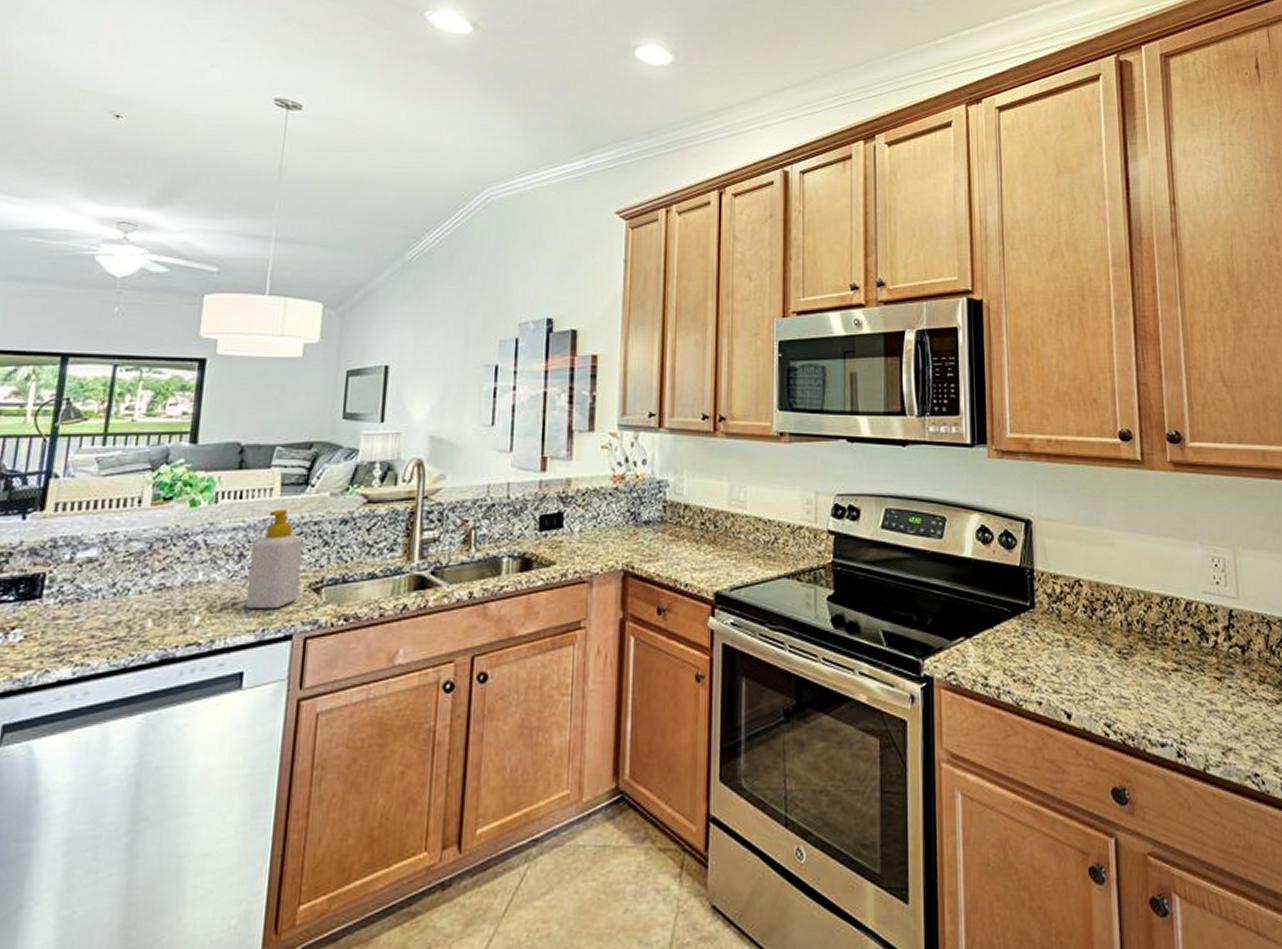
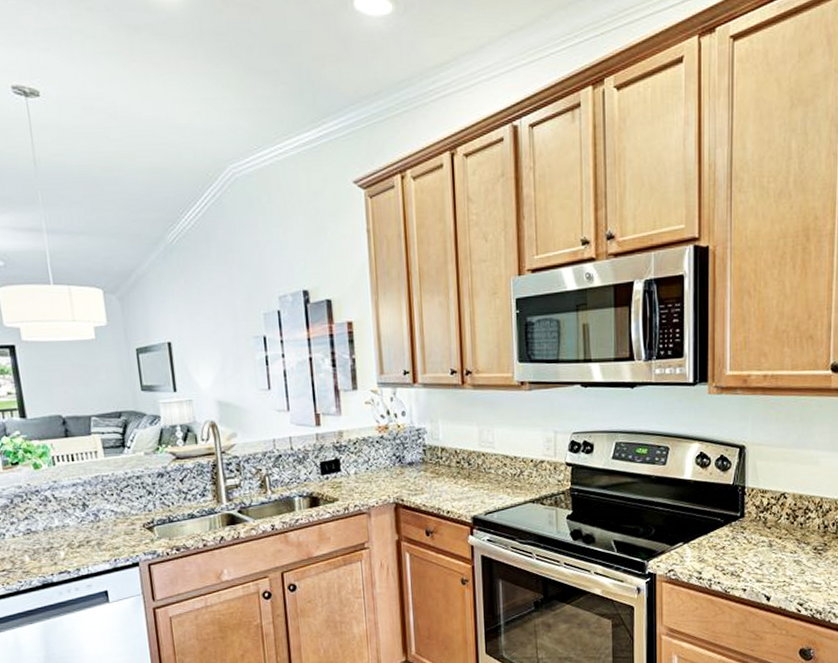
soap bottle: present [245,509,303,610] -> none [90,467,137,545]

